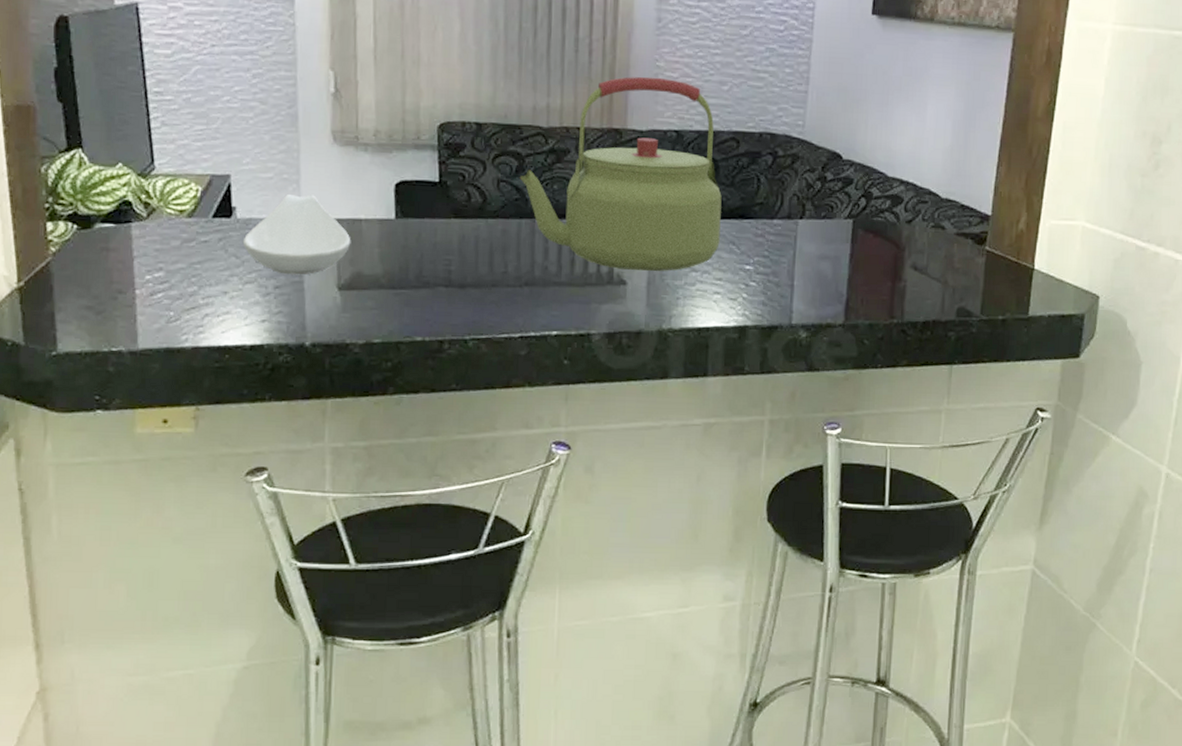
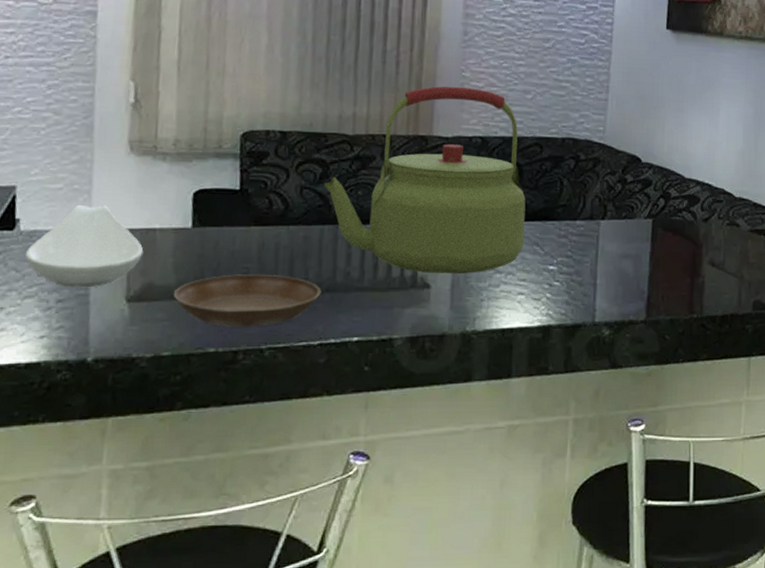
saucer: none [382,266,521,319] -> present [174,274,322,328]

